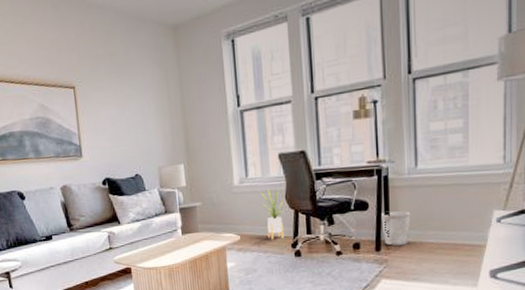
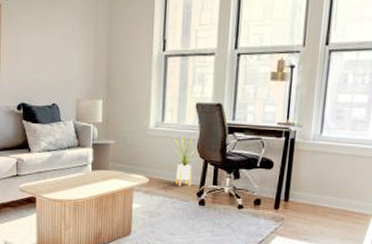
wastebasket: present [381,211,411,246] -> none [283,173,311,206]

